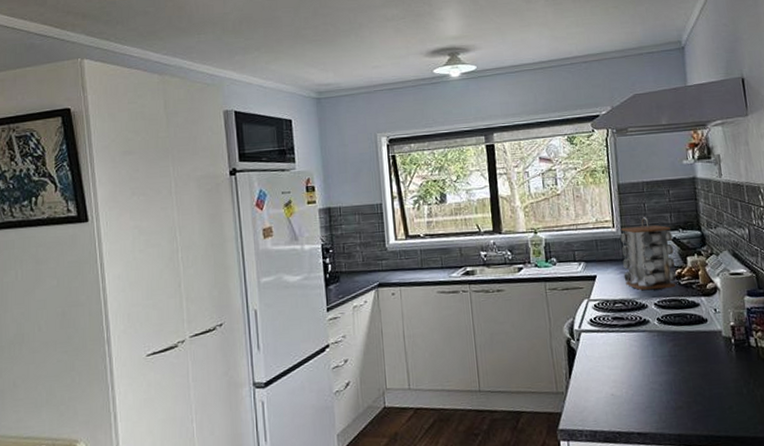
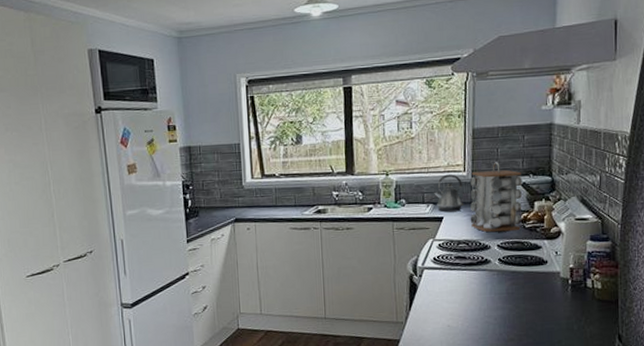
kettle: none [585,230,617,271] -> present [434,174,465,213]

